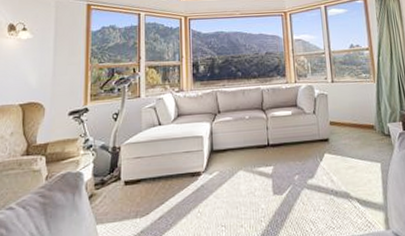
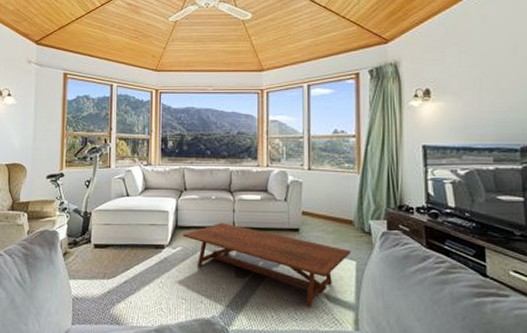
coffee table: none [219,141,376,214] -> present [183,222,351,307]

